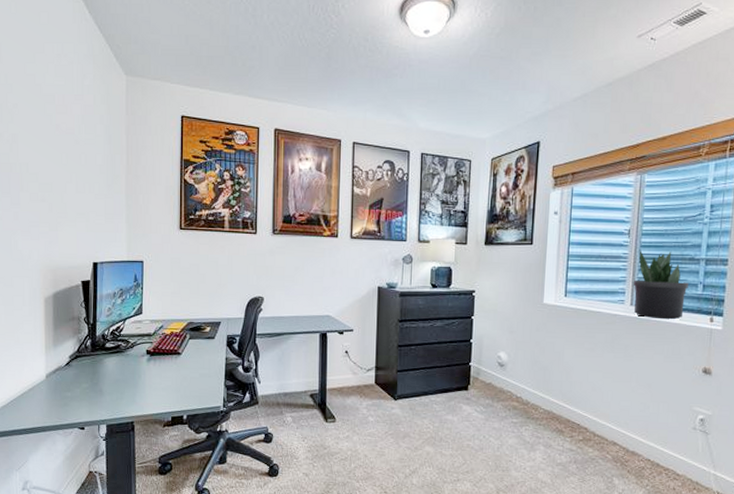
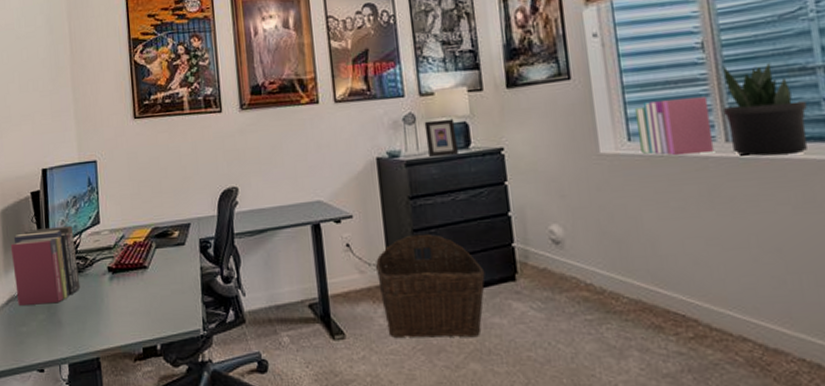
books: none [60,312,121,376] -> present [10,225,81,306]
wicker basket: none [366,349,447,429] -> present [376,234,485,338]
picture frame: none [418,263,442,292] -> present [424,118,458,158]
books: none [572,269,625,312] -> present [634,96,715,156]

